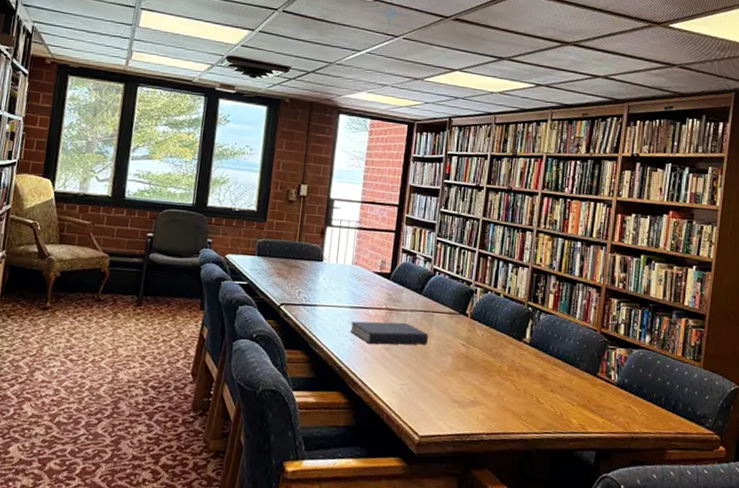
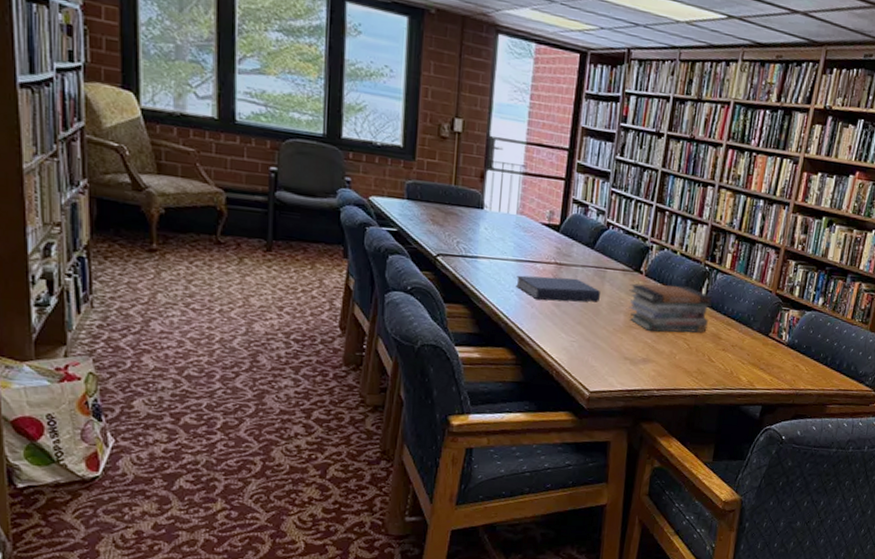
book stack: none [456,325,537,374] -> present [629,283,712,333]

